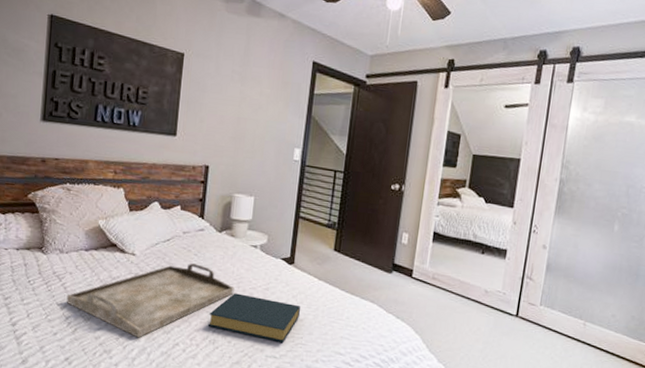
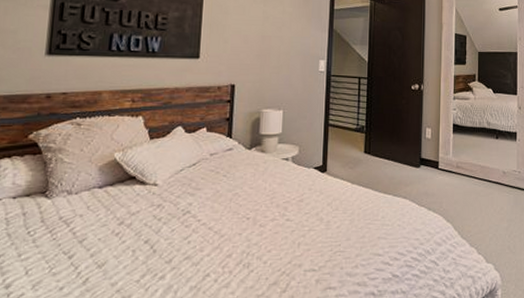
serving tray: present [66,263,235,338] -> none [75,185,268,276]
hardback book: present [207,293,300,343] -> none [240,209,336,254]

